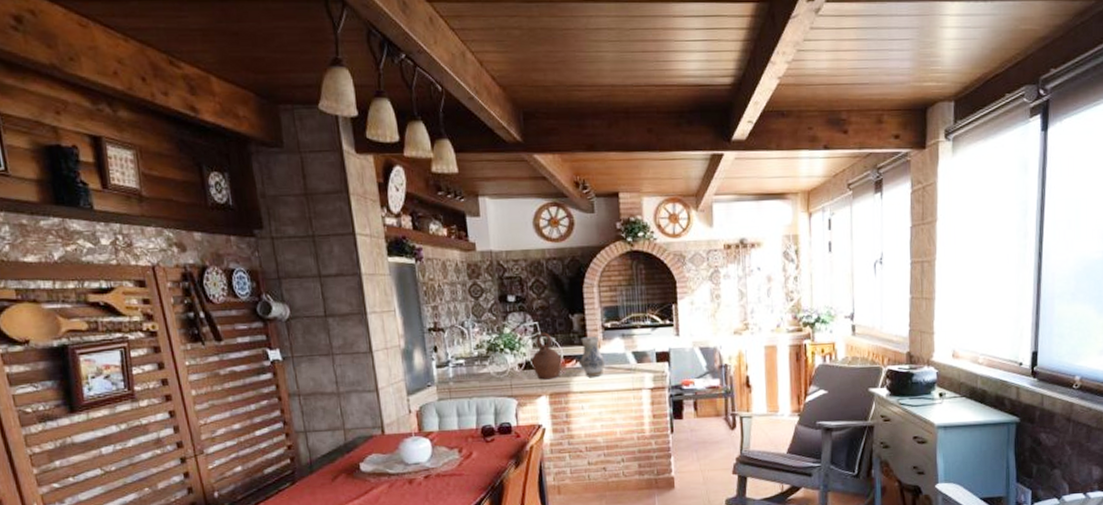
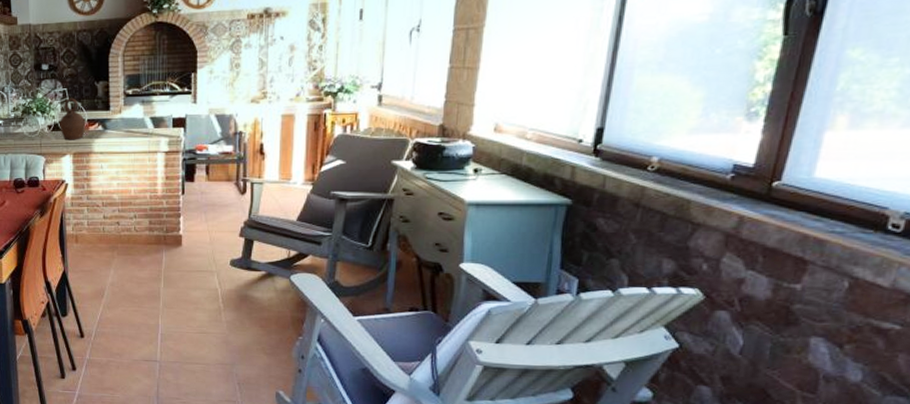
ceramic pitcher: present [581,336,605,377] -> none [103,102,125,140]

